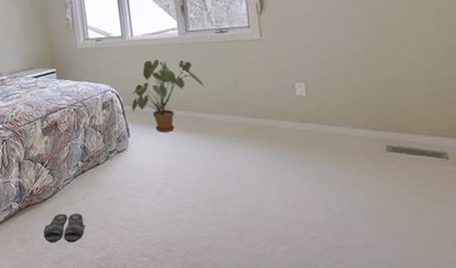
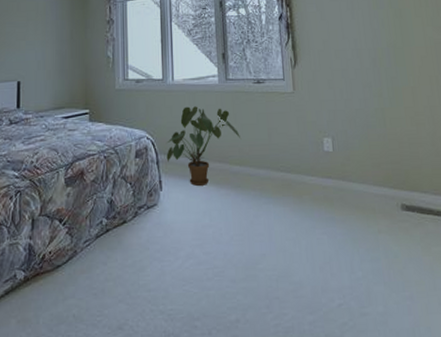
slippers: present [44,213,86,243] -> none [52,282,104,323]

